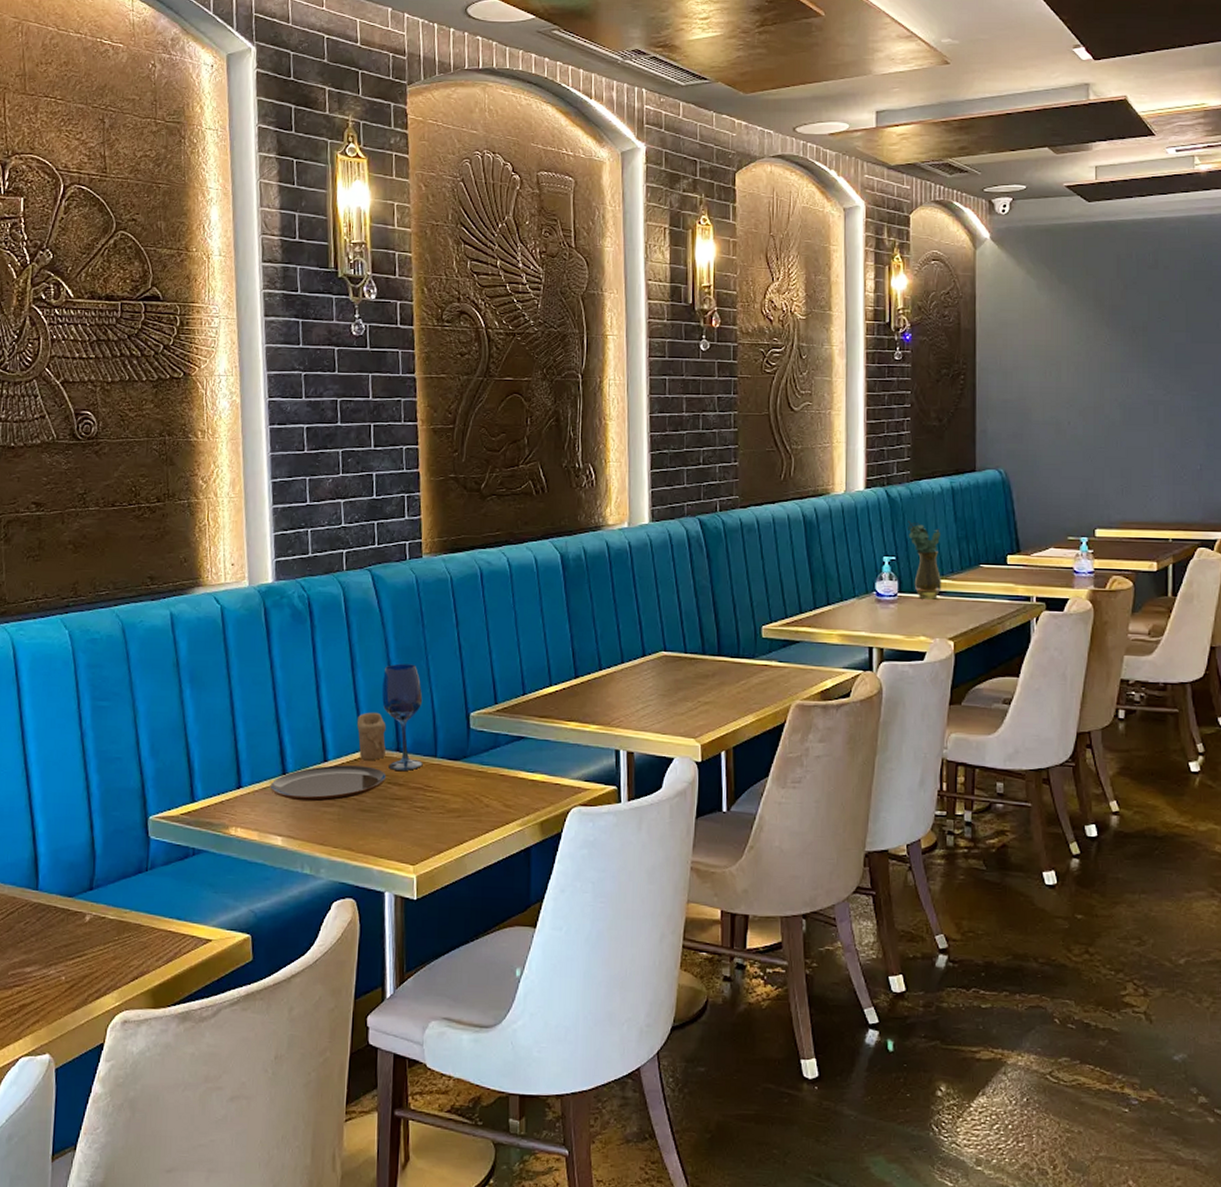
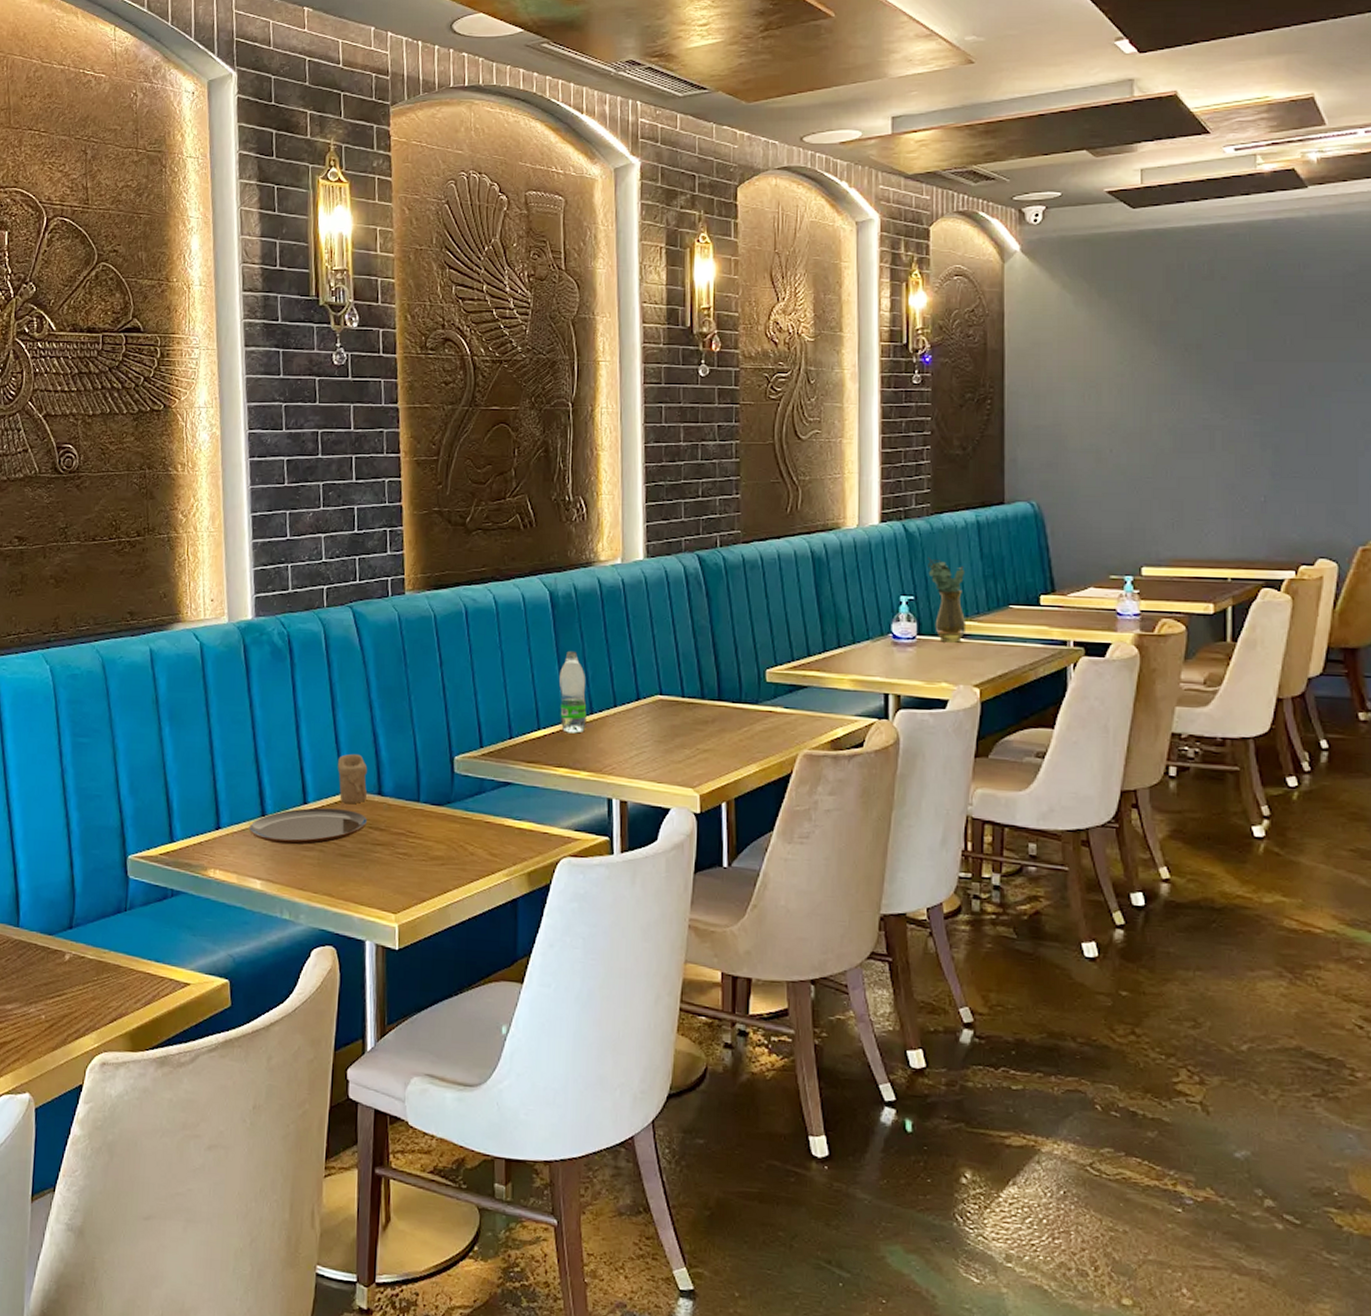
wineglass: present [381,663,423,771] -> none [362,704,405,815]
bottle: none [570,610,596,689] -> present [559,650,587,733]

